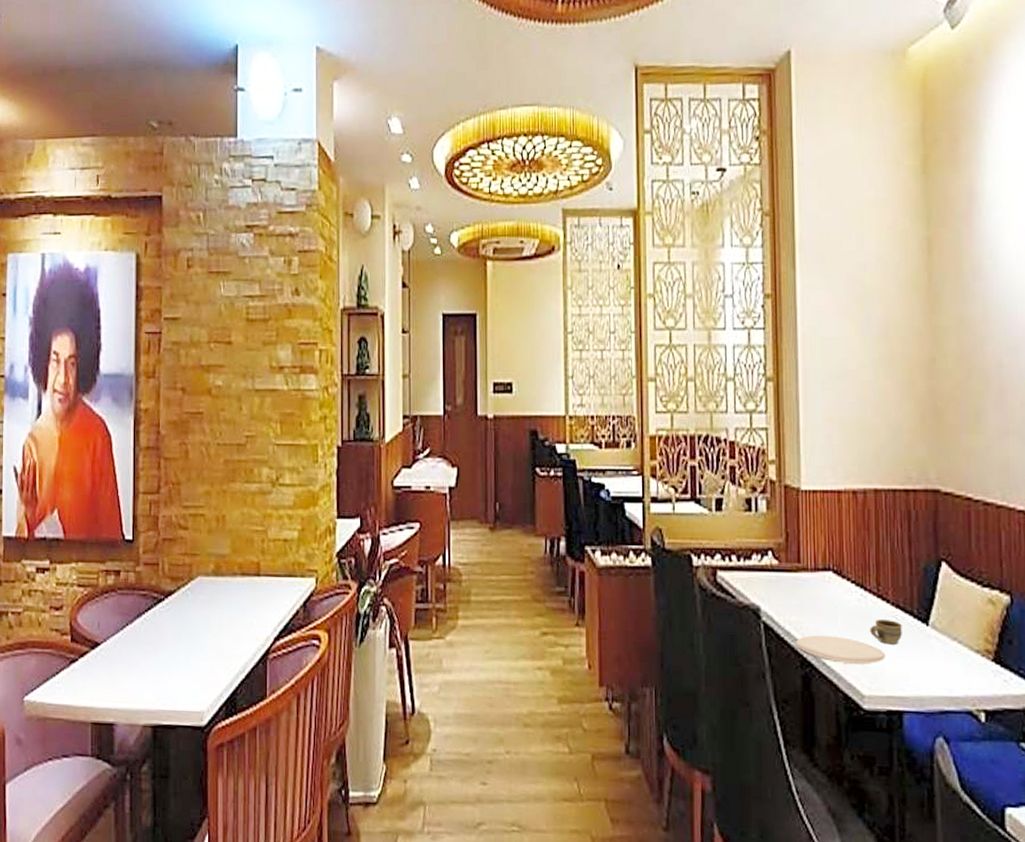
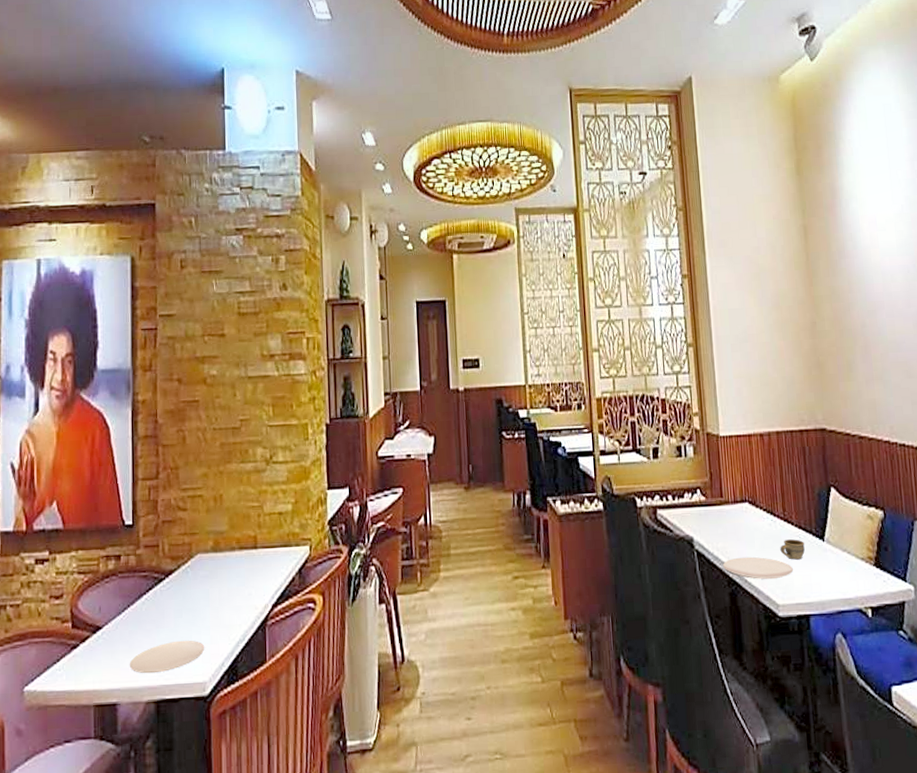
plate: none [127,665,203,697] -> present [129,640,205,674]

